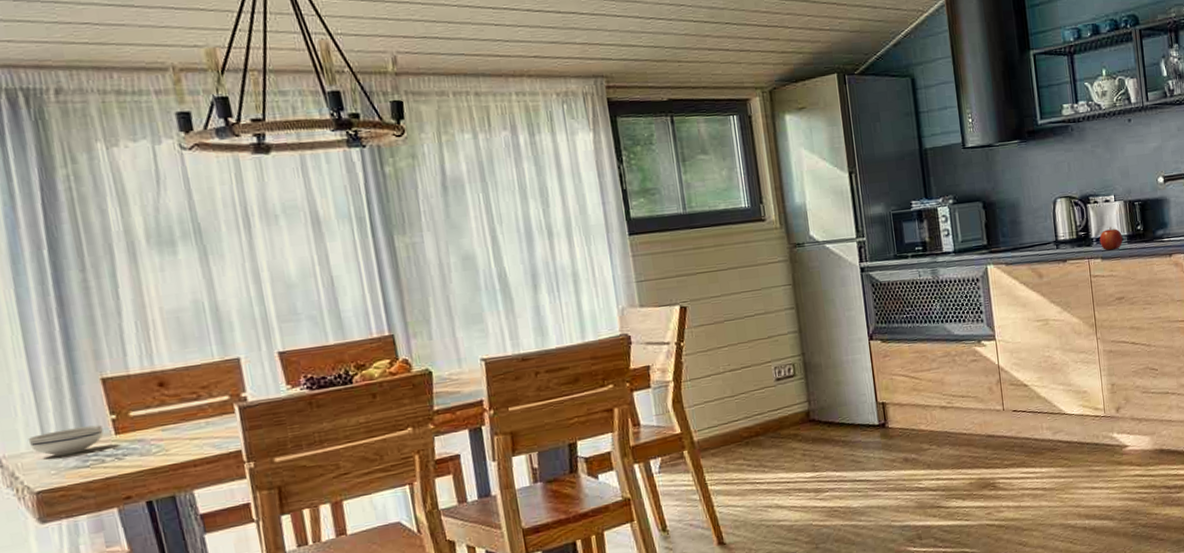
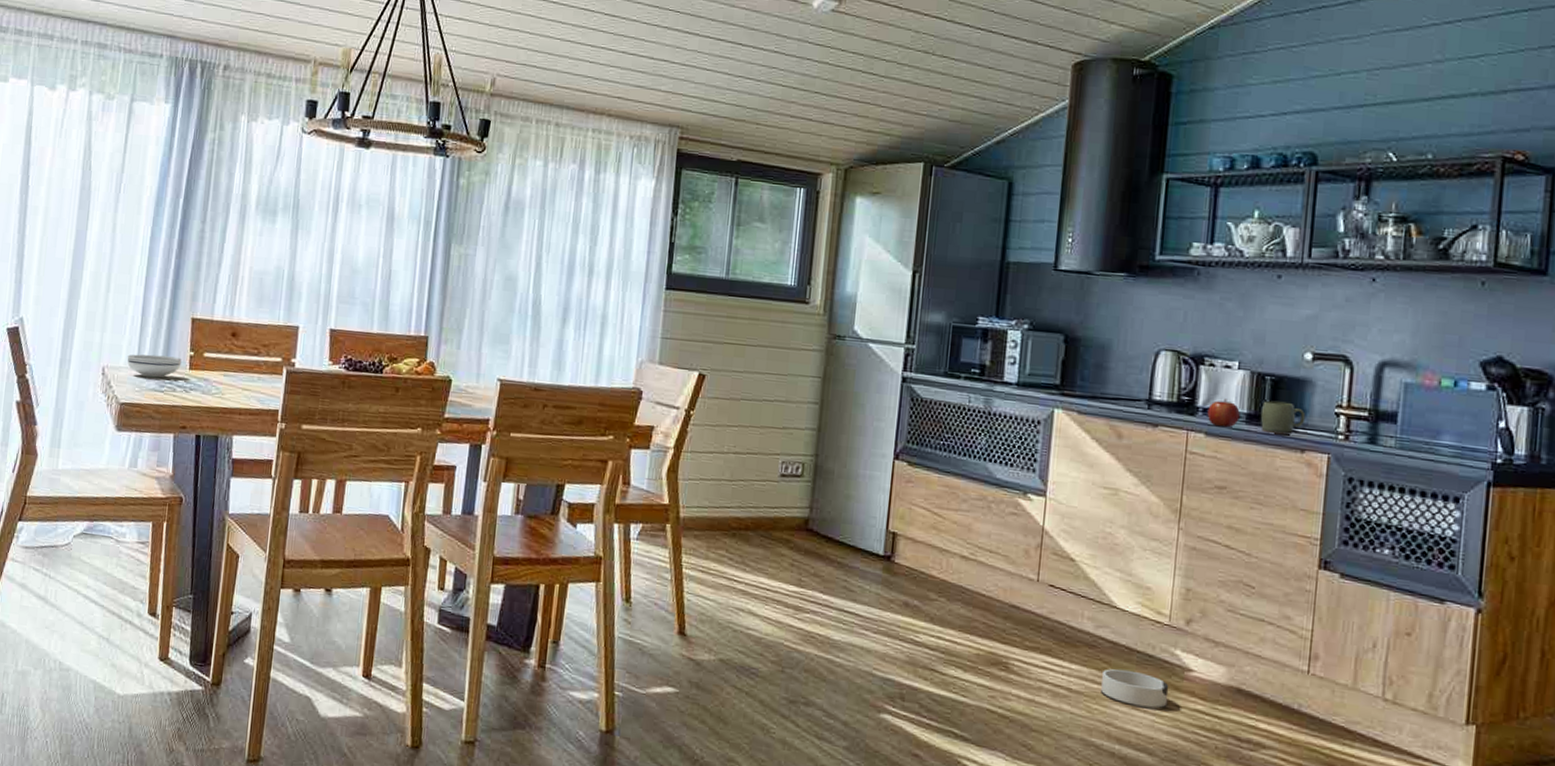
pet bowl: none [1065,459,1116,487] -> present [1101,669,1169,709]
mug: none [1136,219,1168,248] -> present [1260,400,1306,435]

